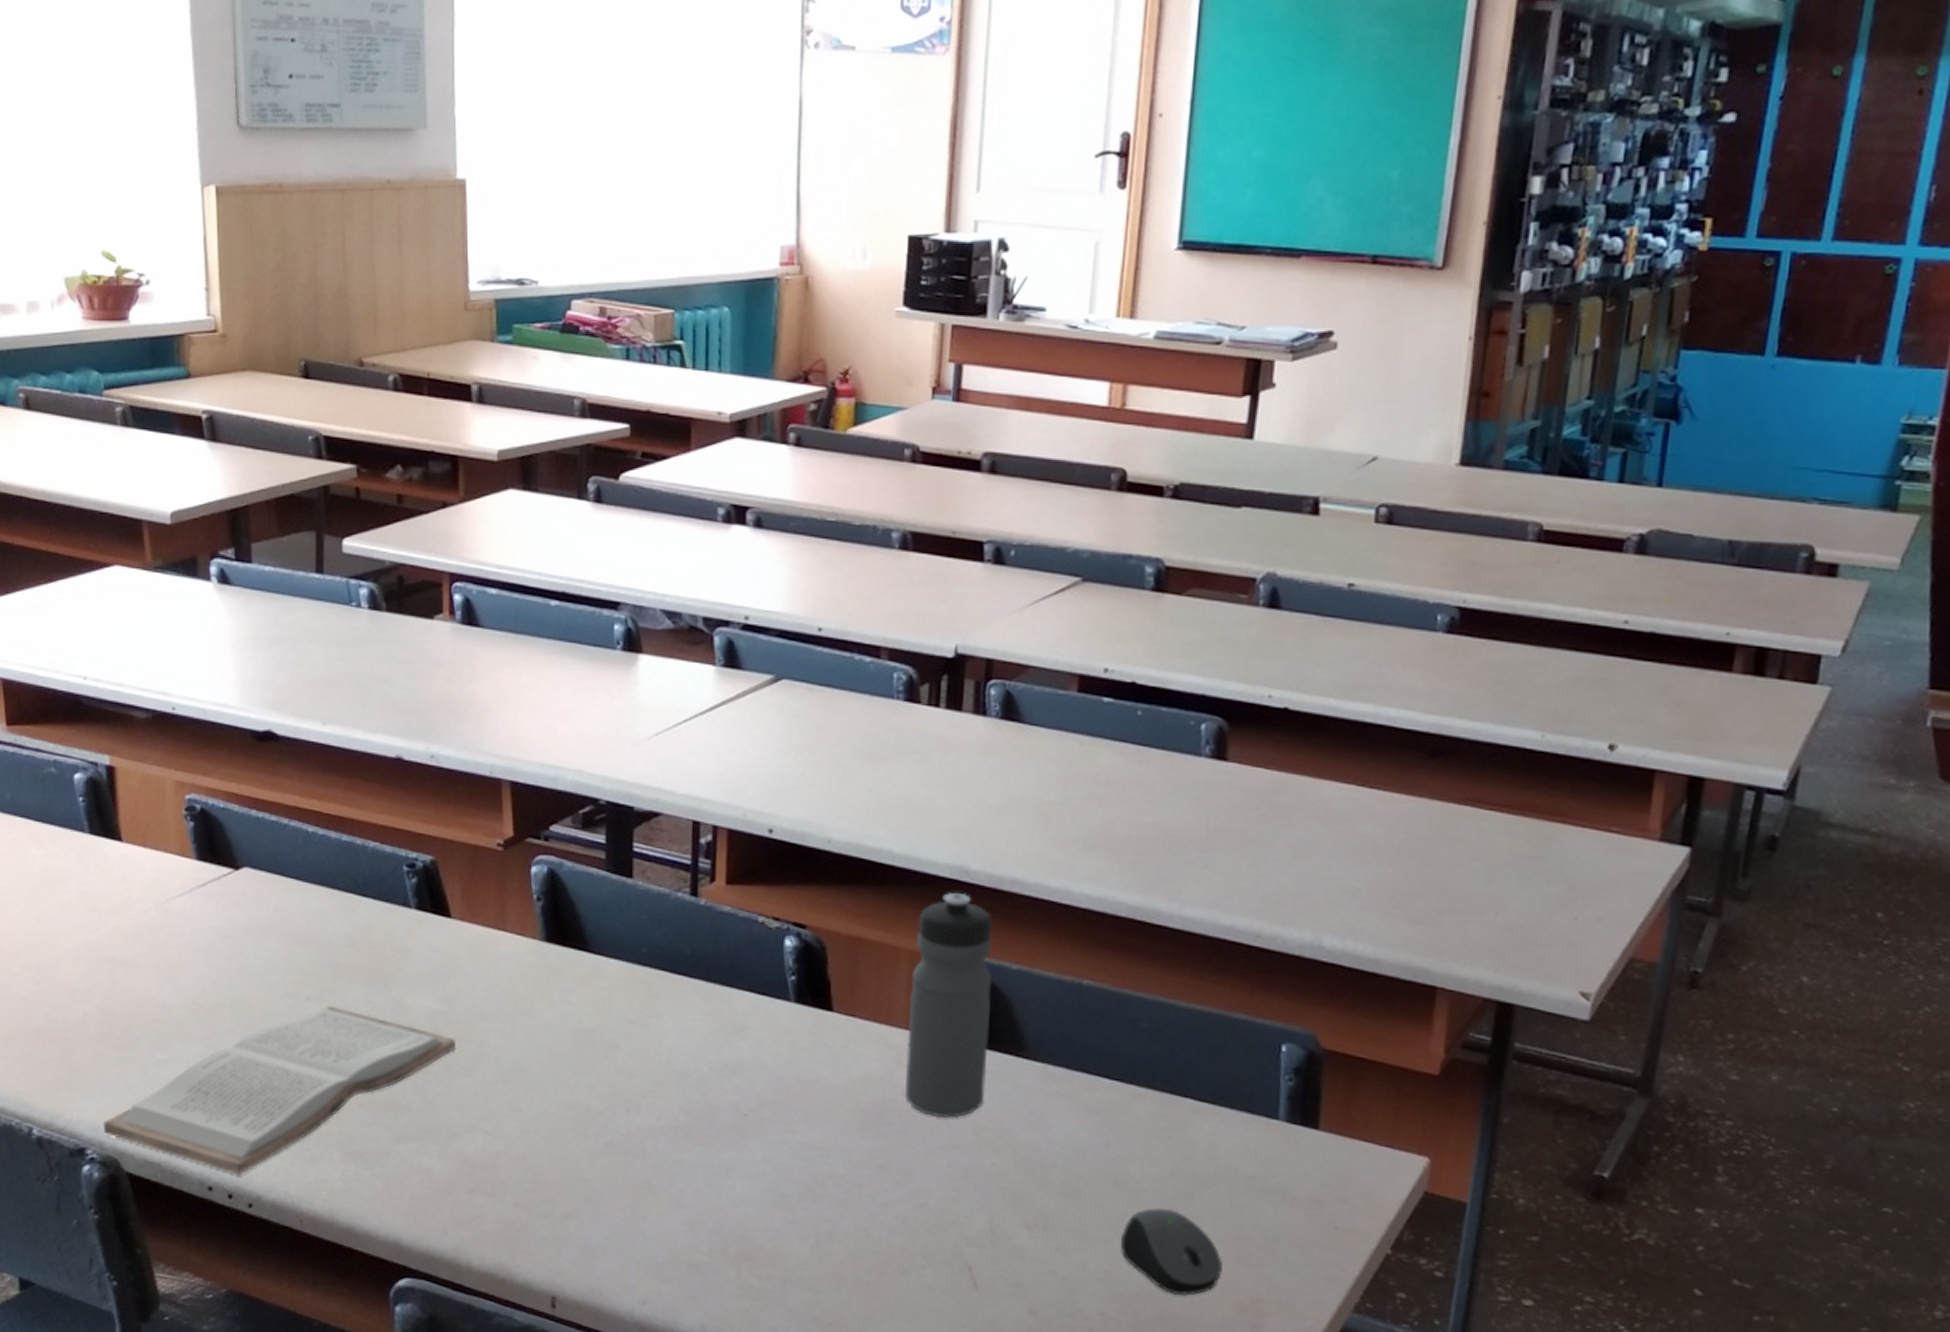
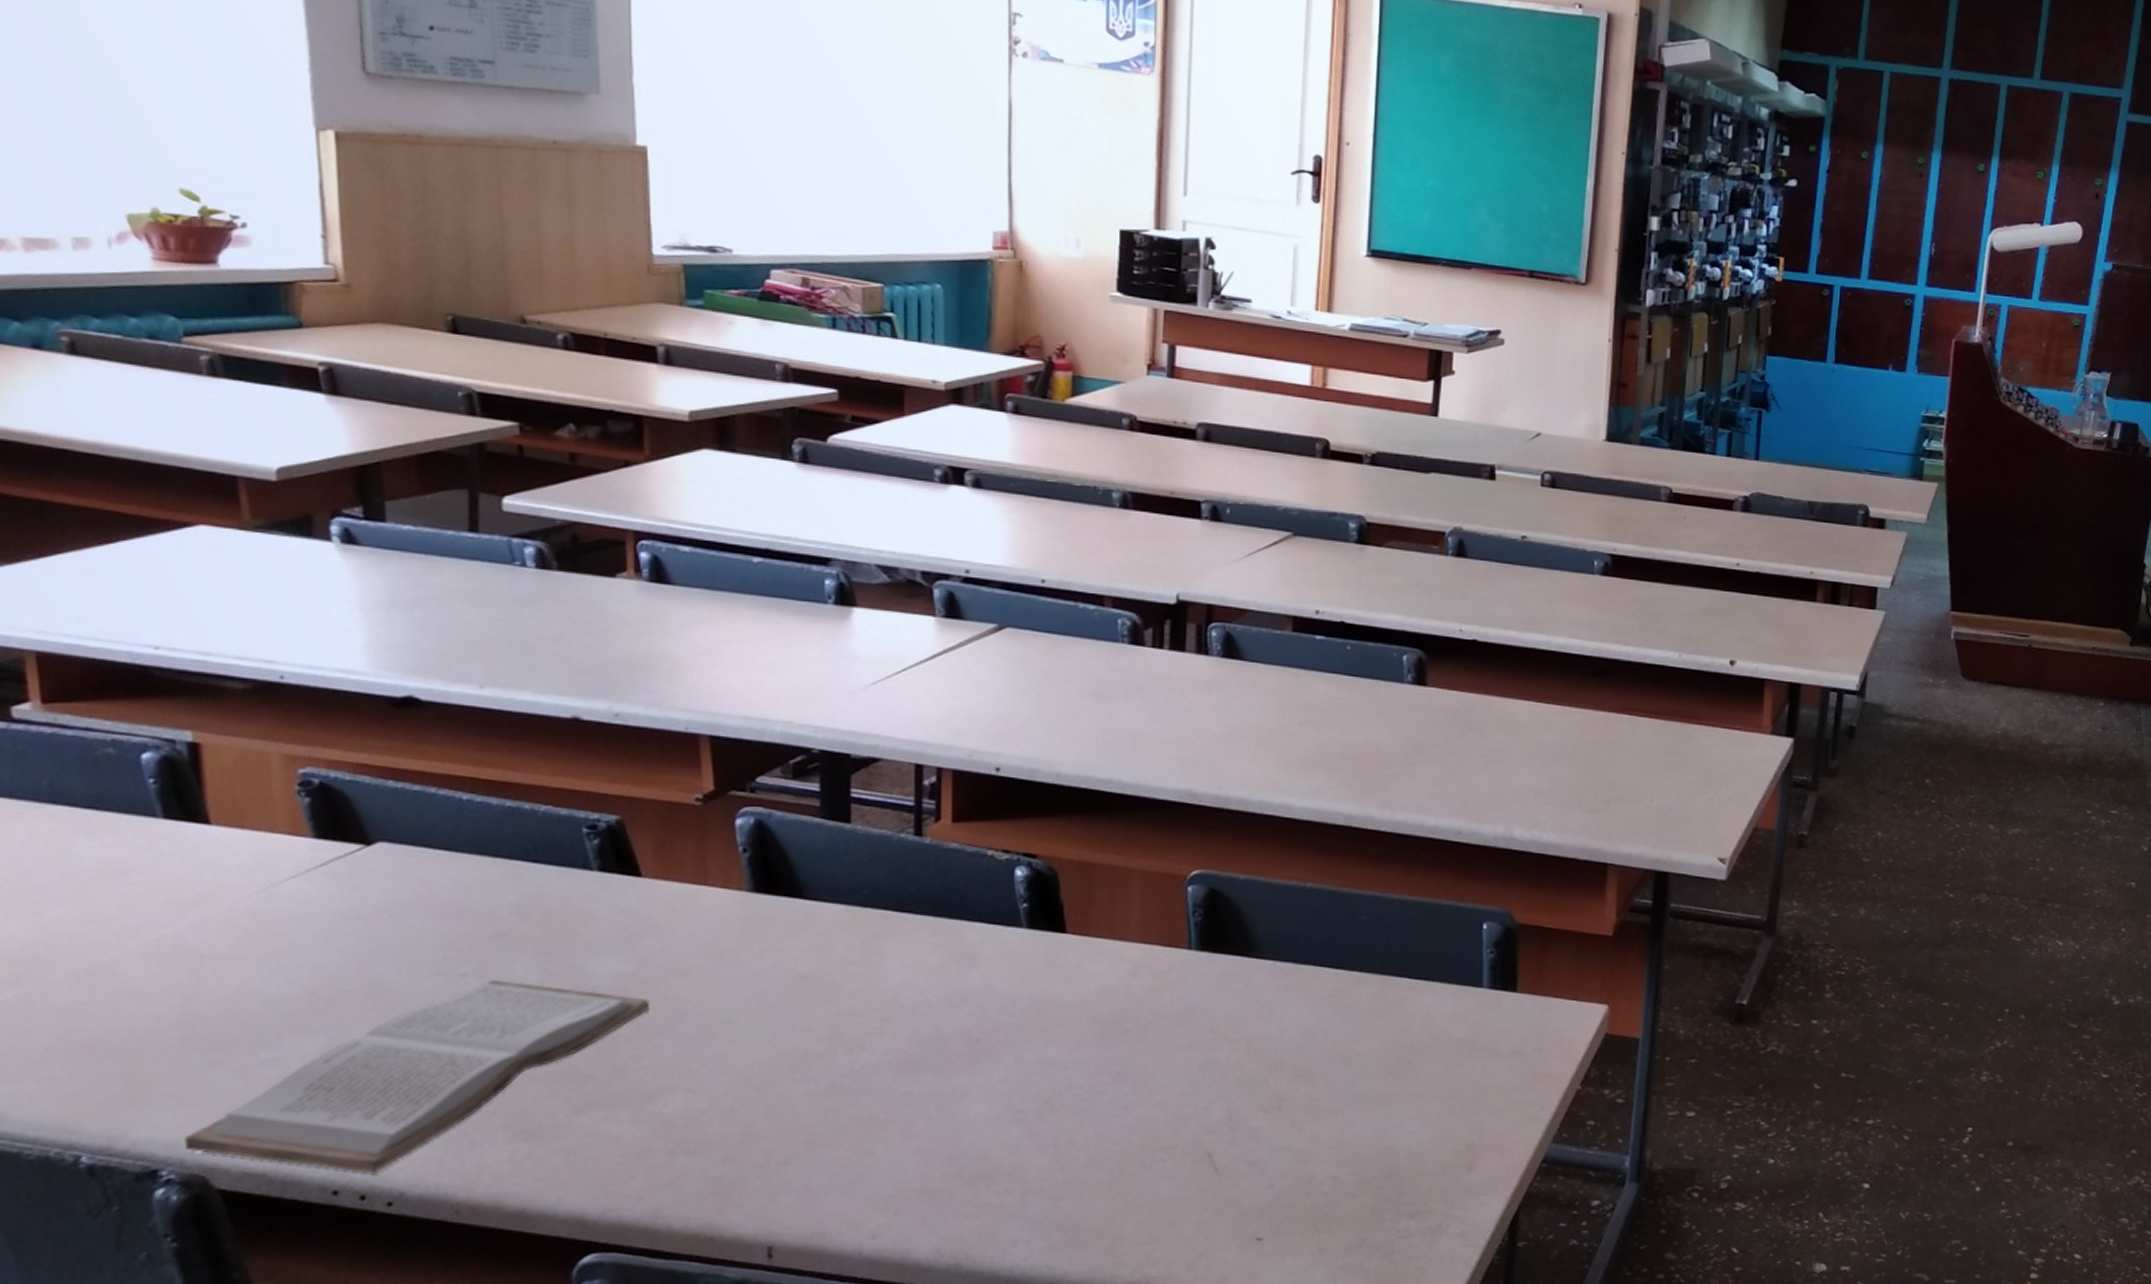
water bottle: present [905,893,993,1118] -> none [1140,815,1222,1021]
computer mouse: present [1120,1208,1222,1296] -> none [1349,1075,1440,1152]

